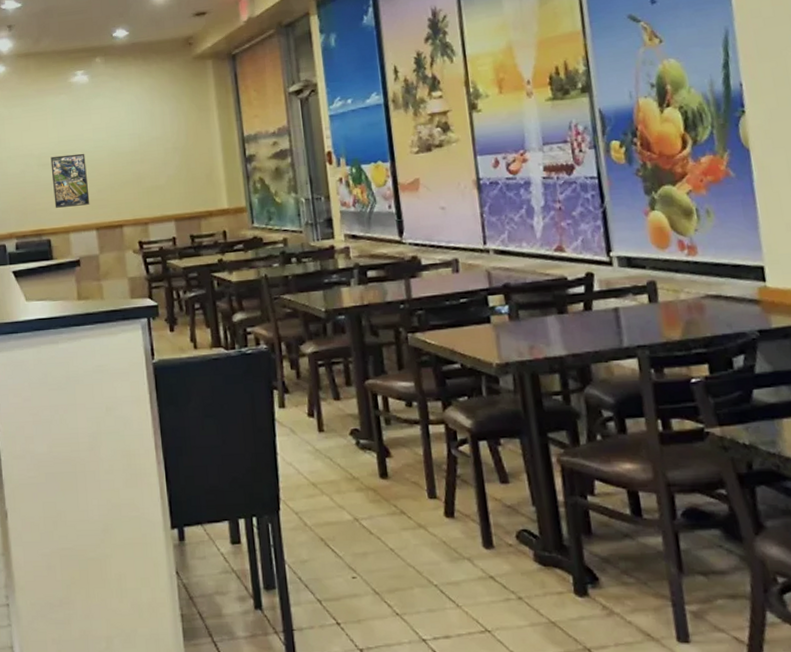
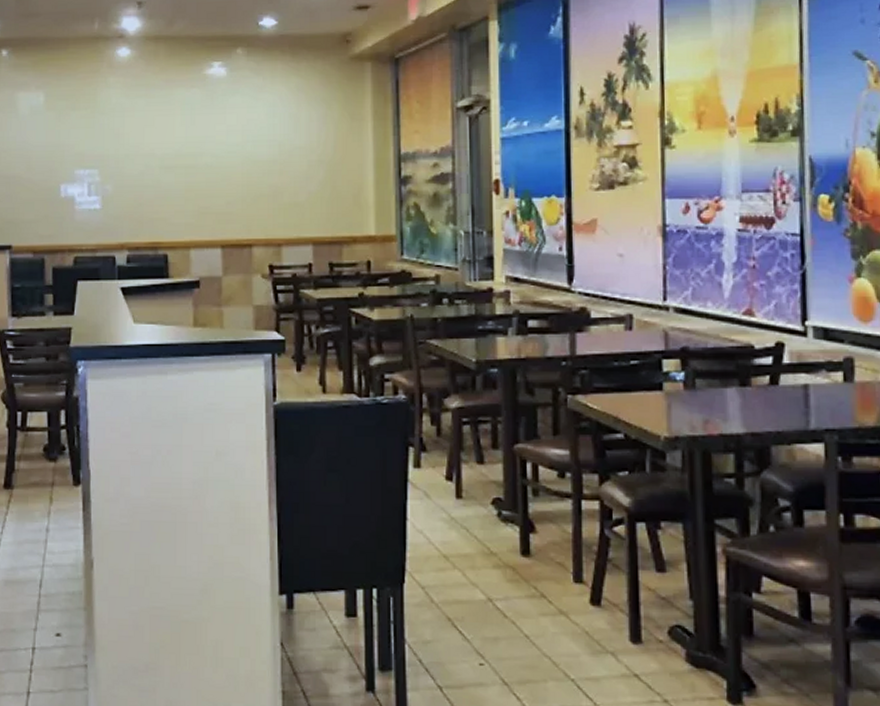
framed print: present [50,153,90,208] -> none [175,158,217,219]

